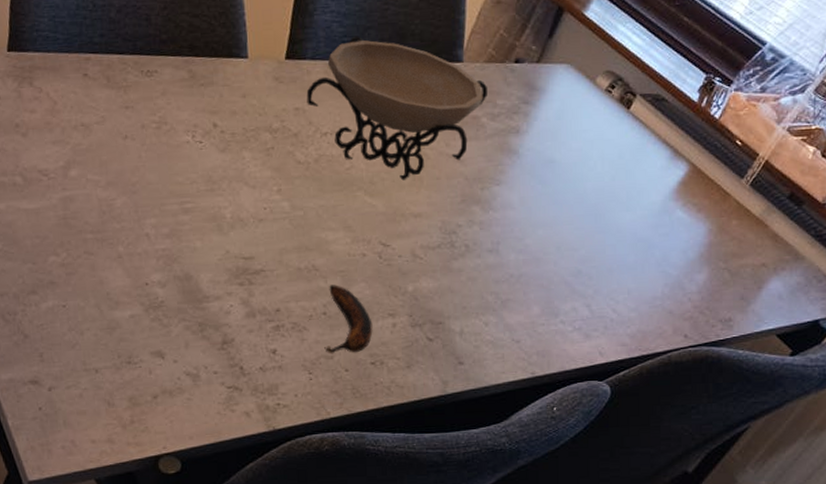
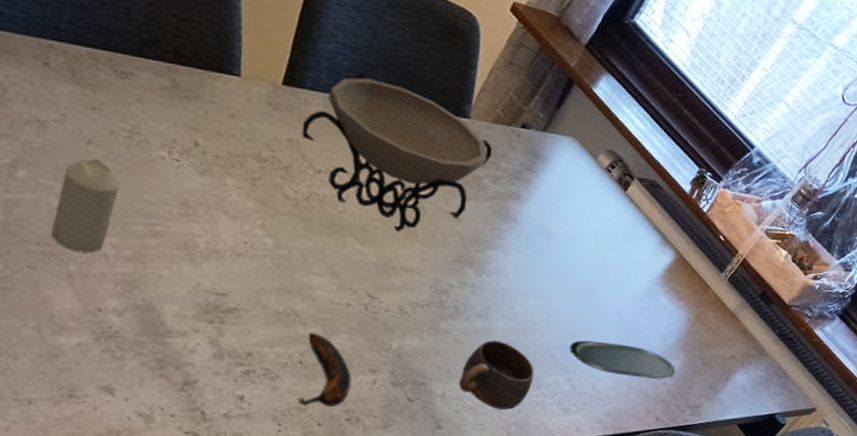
candle: none [102,151,154,235] -> present [52,158,120,253]
cup: none [476,273,551,341] -> present [459,340,534,410]
oval tray: none [585,263,701,296] -> present [570,340,676,379]

